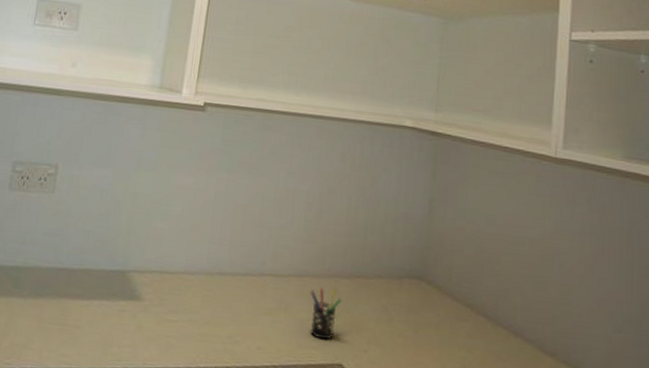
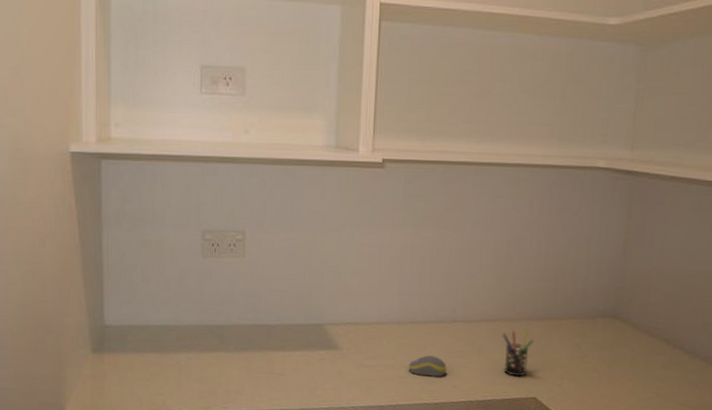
computer mouse: none [212,311,253,337] -> present [408,355,447,377]

